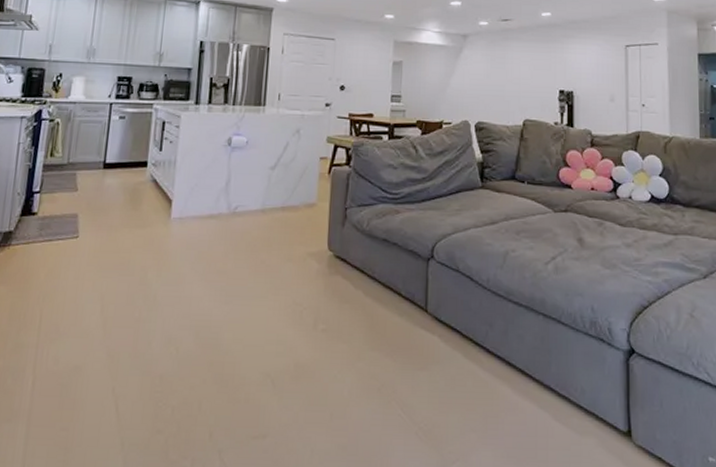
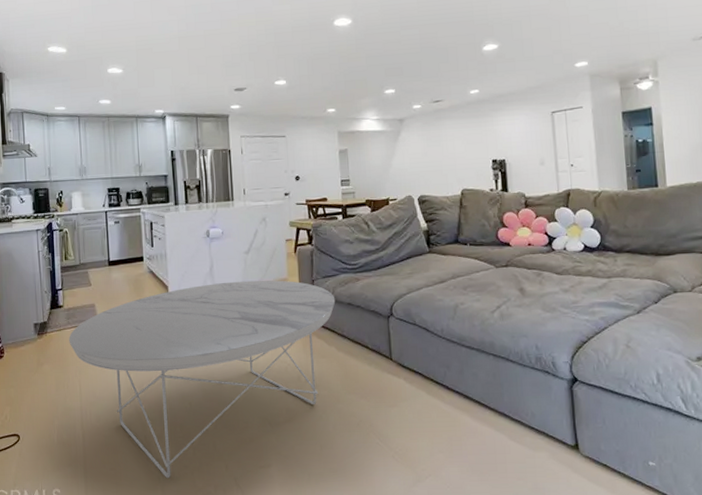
coffee table: none [36,201,370,446] -> present [69,280,336,479]

